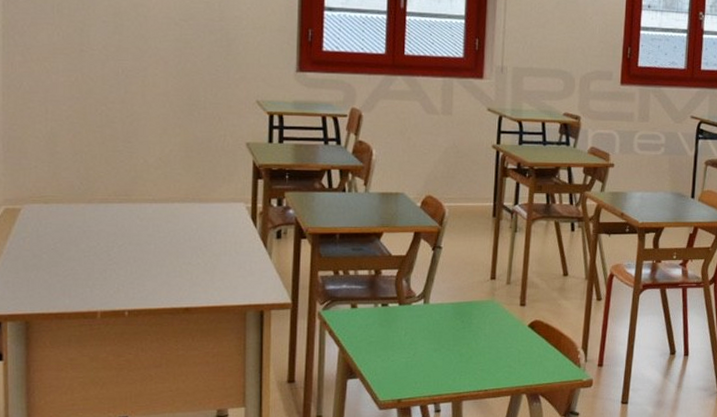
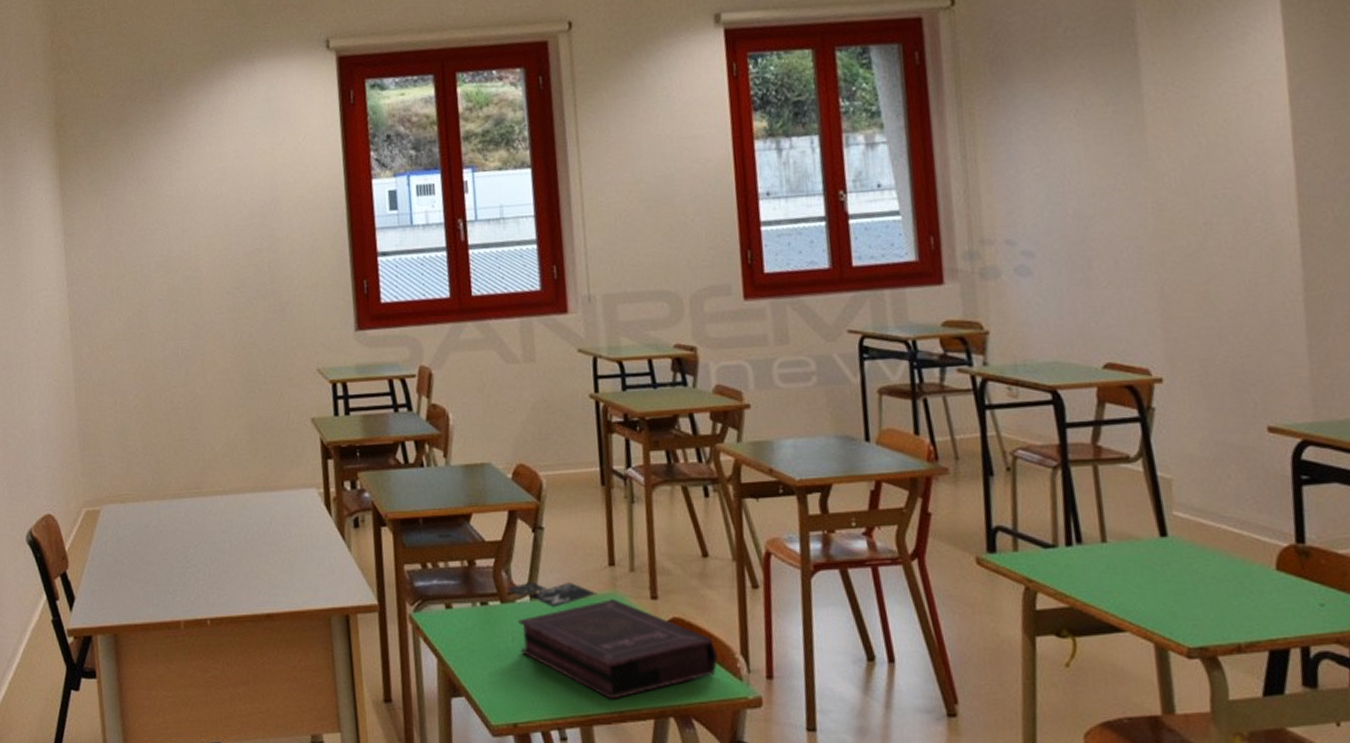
book: none [404,289,565,381] -> present [506,581,719,699]

